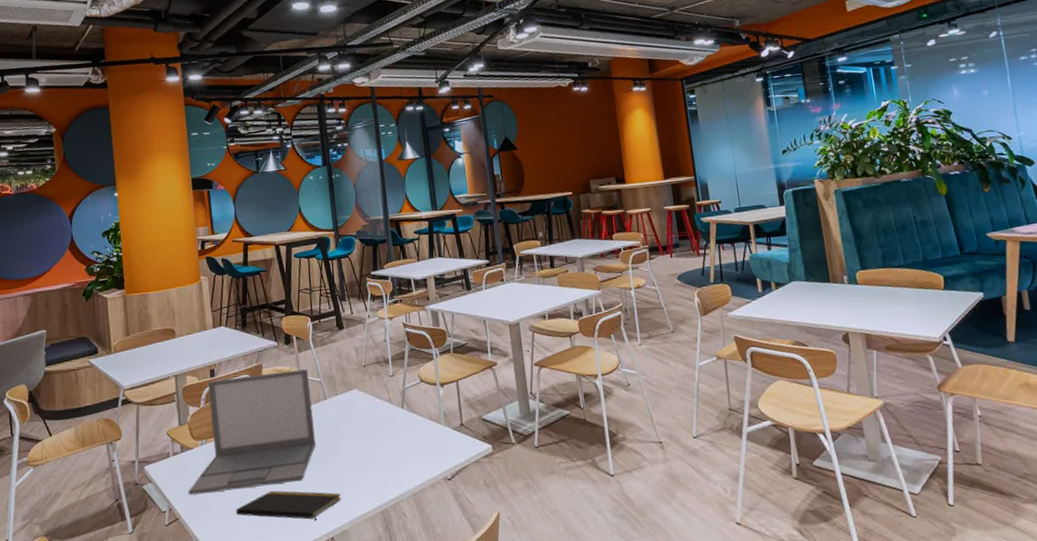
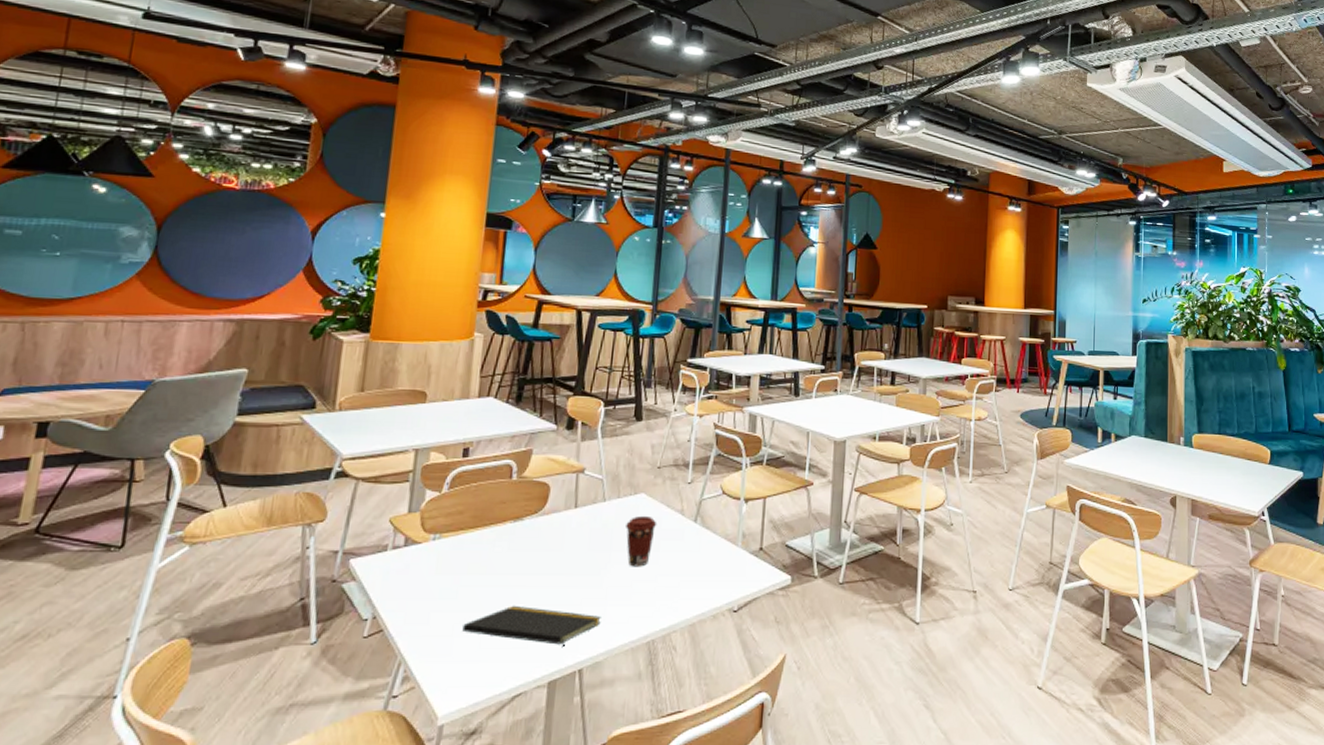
laptop: present [188,369,316,495] -> none [403,461,590,602]
coffee cup: none [346,407,372,451] -> present [626,515,657,567]

